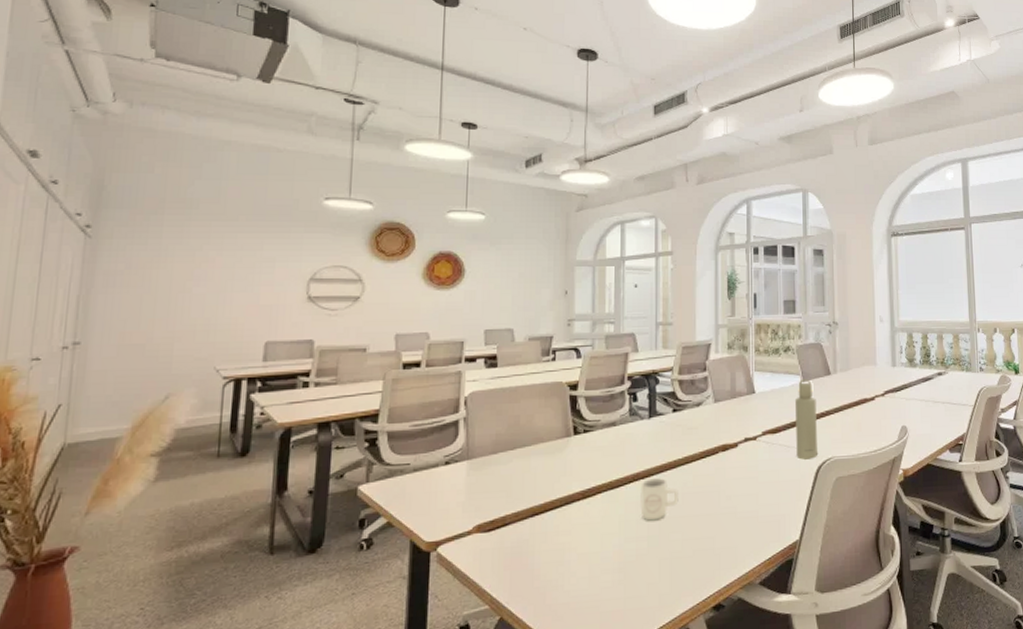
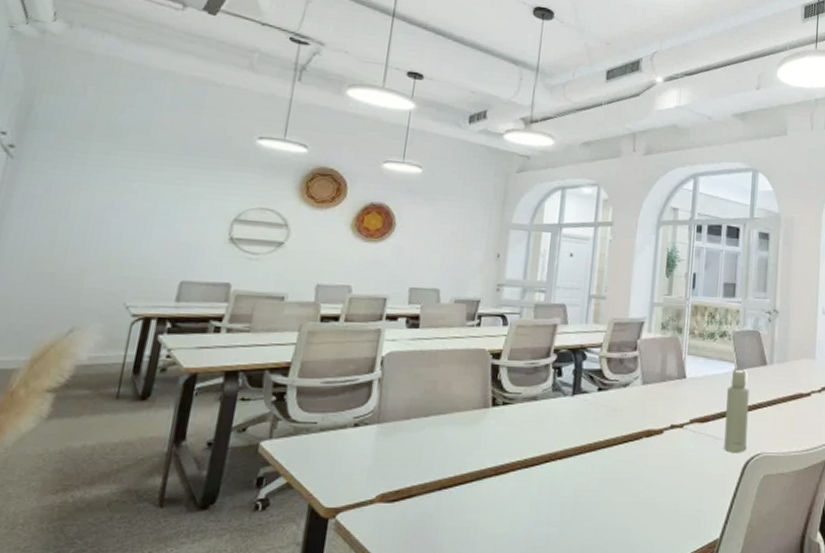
mug: present [640,478,679,521] -> none [555,460,597,505]

